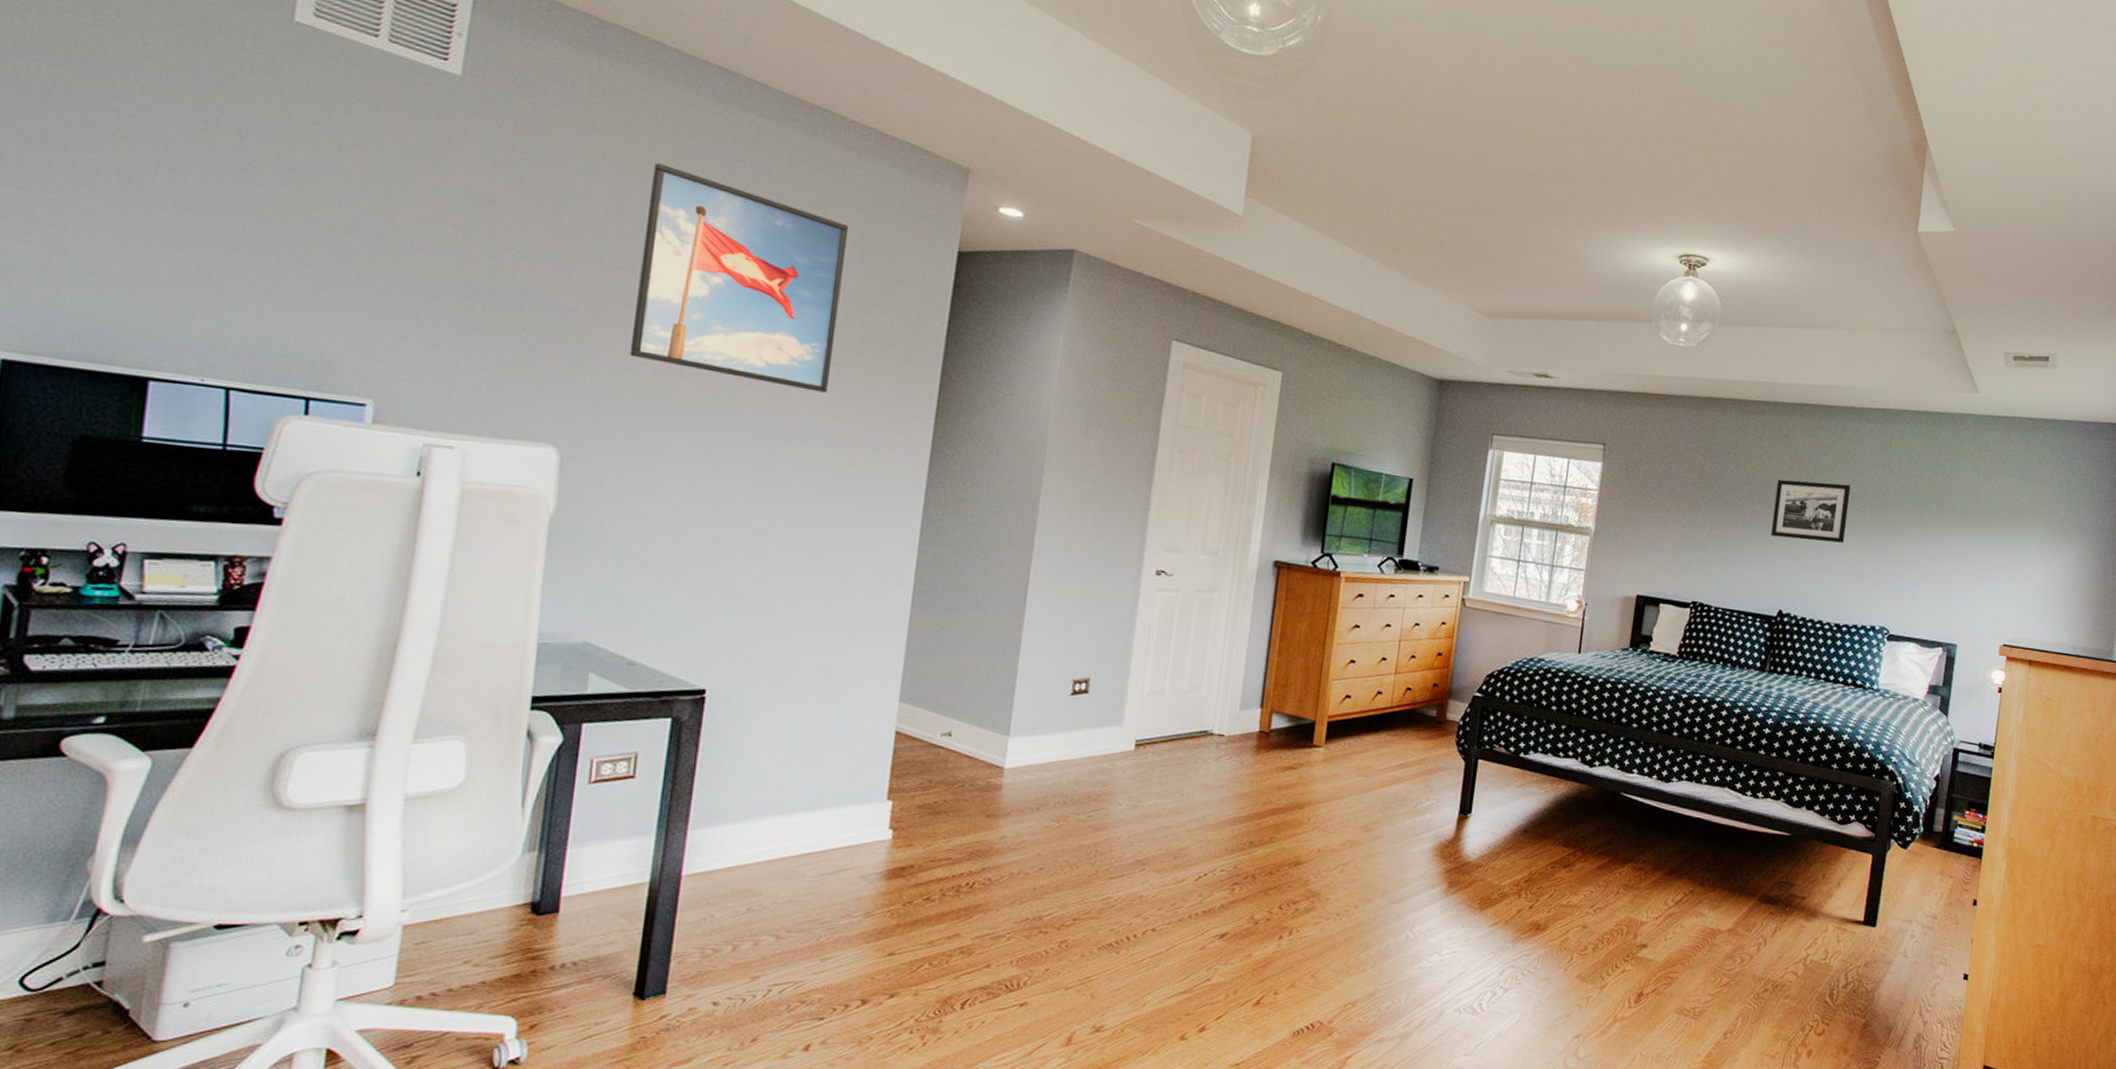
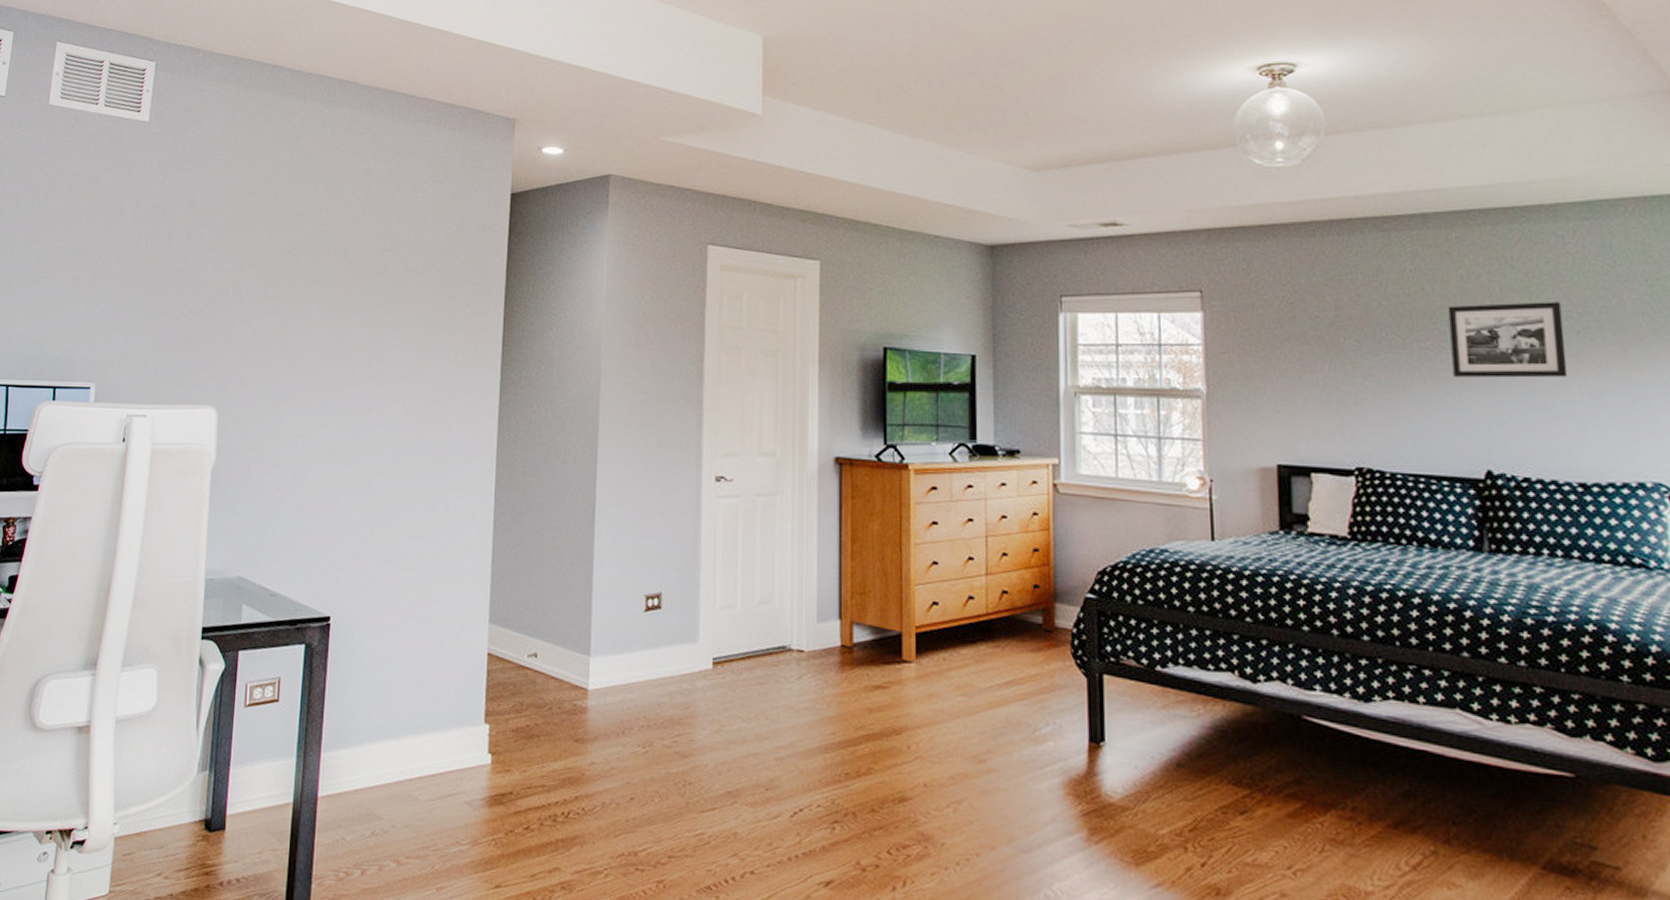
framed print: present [629,163,849,393] -> none [264,162,422,336]

